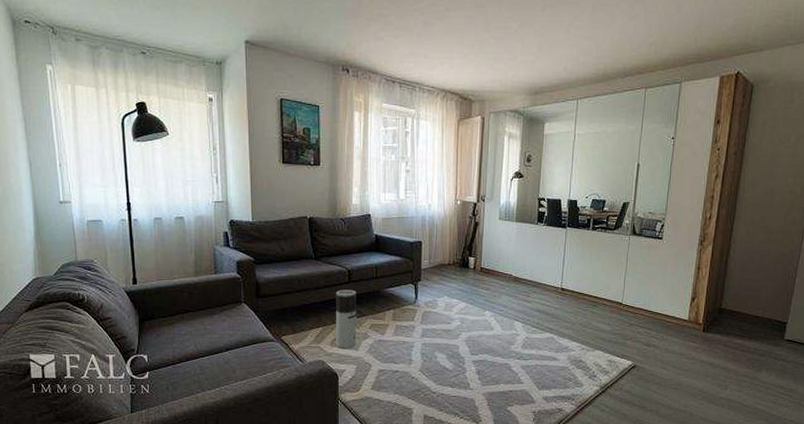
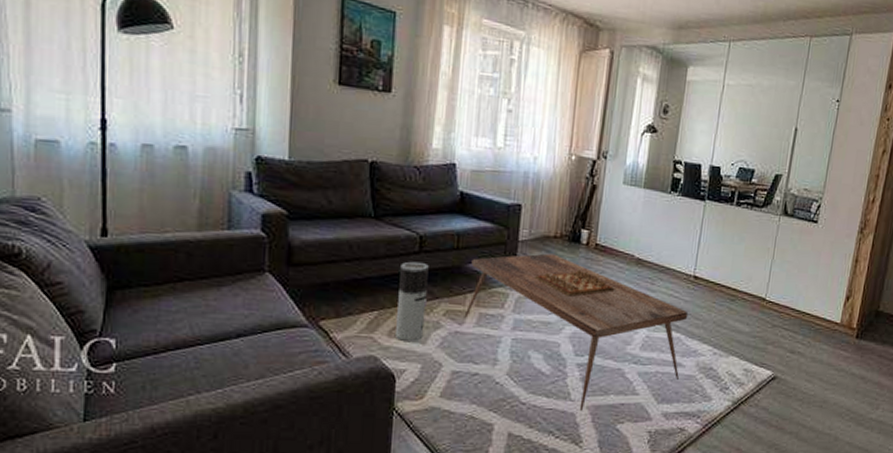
coffee table: none [385,277,559,397] -> present [464,253,689,411]

